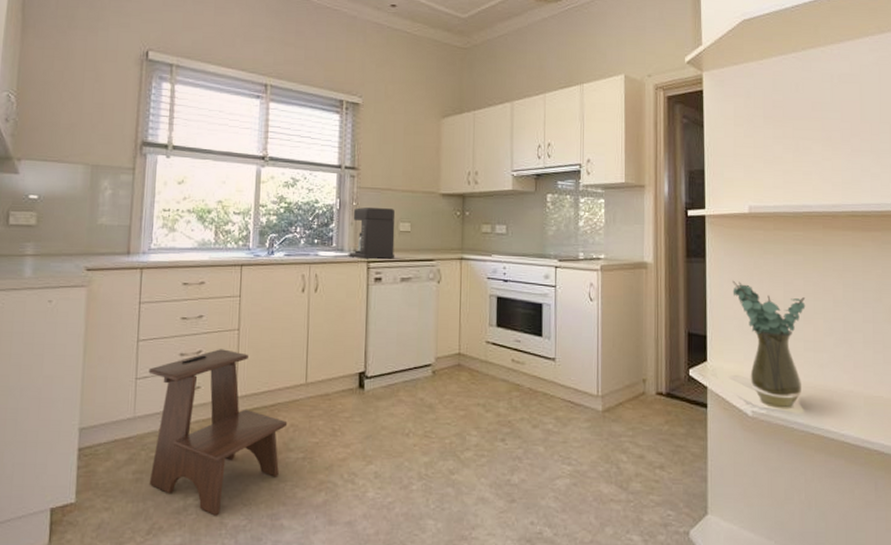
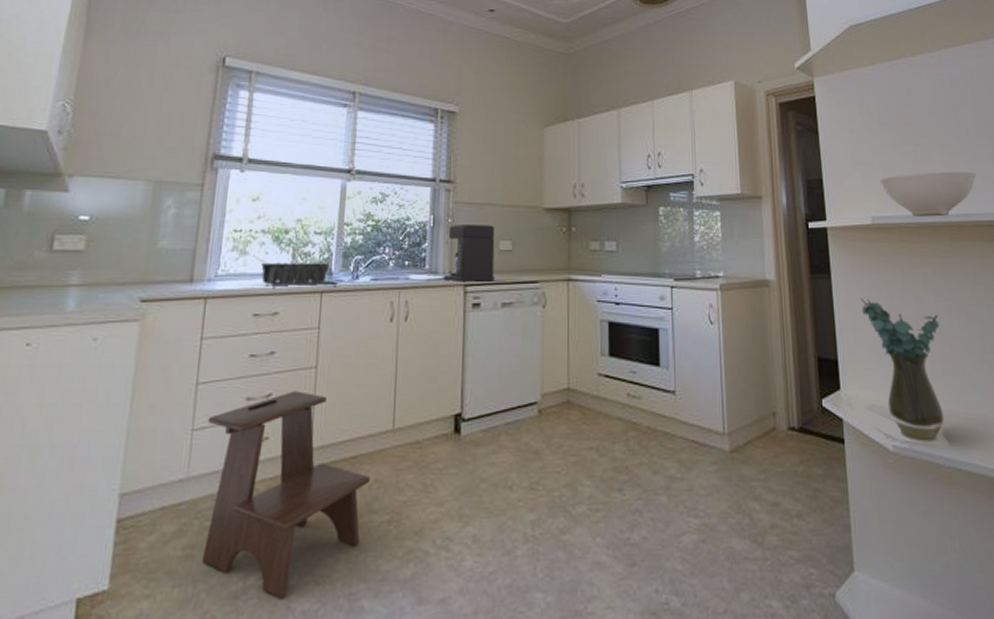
dish rack: none [188,238,256,263] -> present [261,262,338,290]
bowl: none [760,164,856,207] -> present [879,171,977,217]

